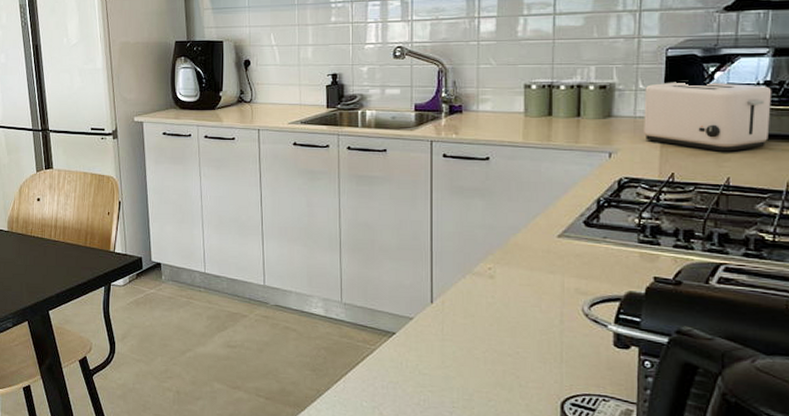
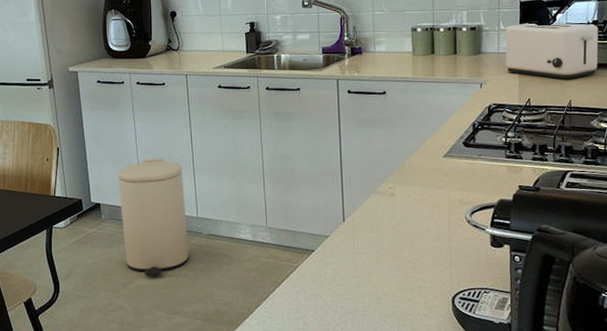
pedal bin: none [180,218,253,345] -> present [118,158,189,276]

